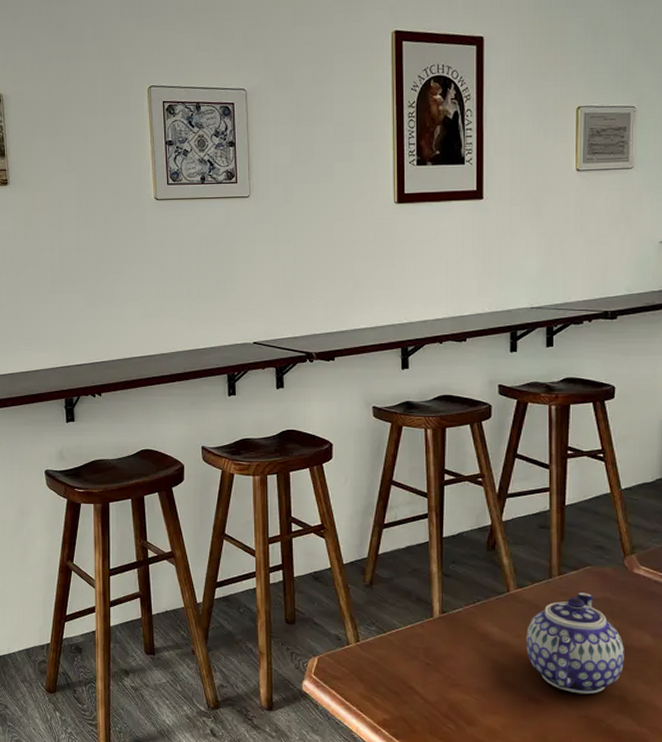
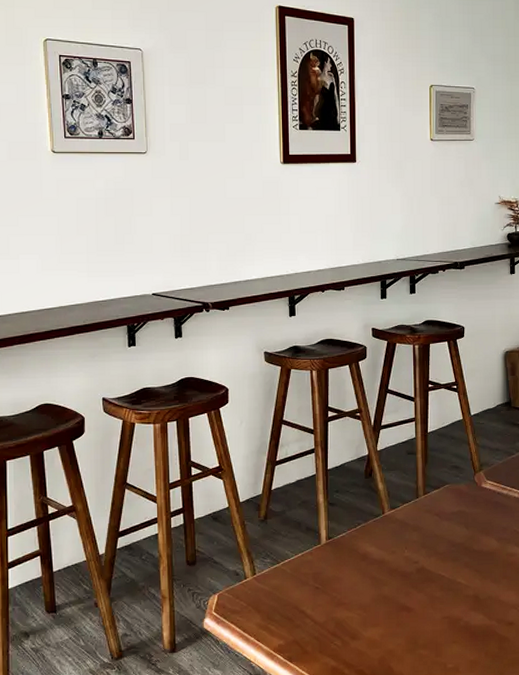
teapot: present [526,592,624,695] -> none [399,508,476,598]

